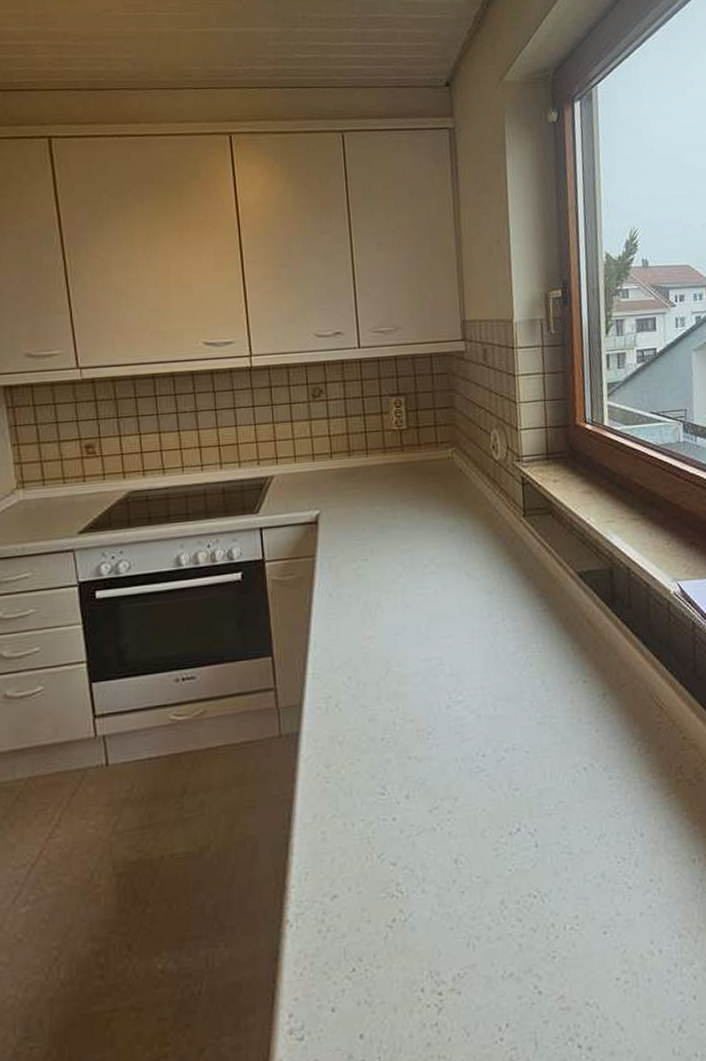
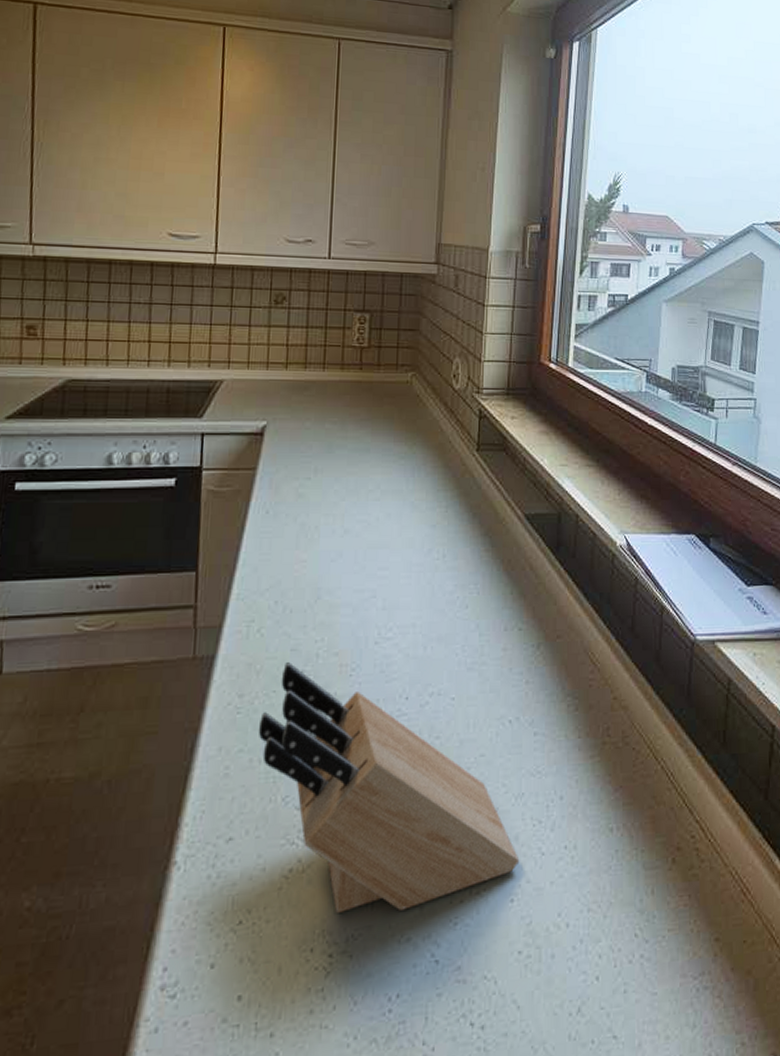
knife block: none [347,732,609,955] -> present [258,662,520,913]

